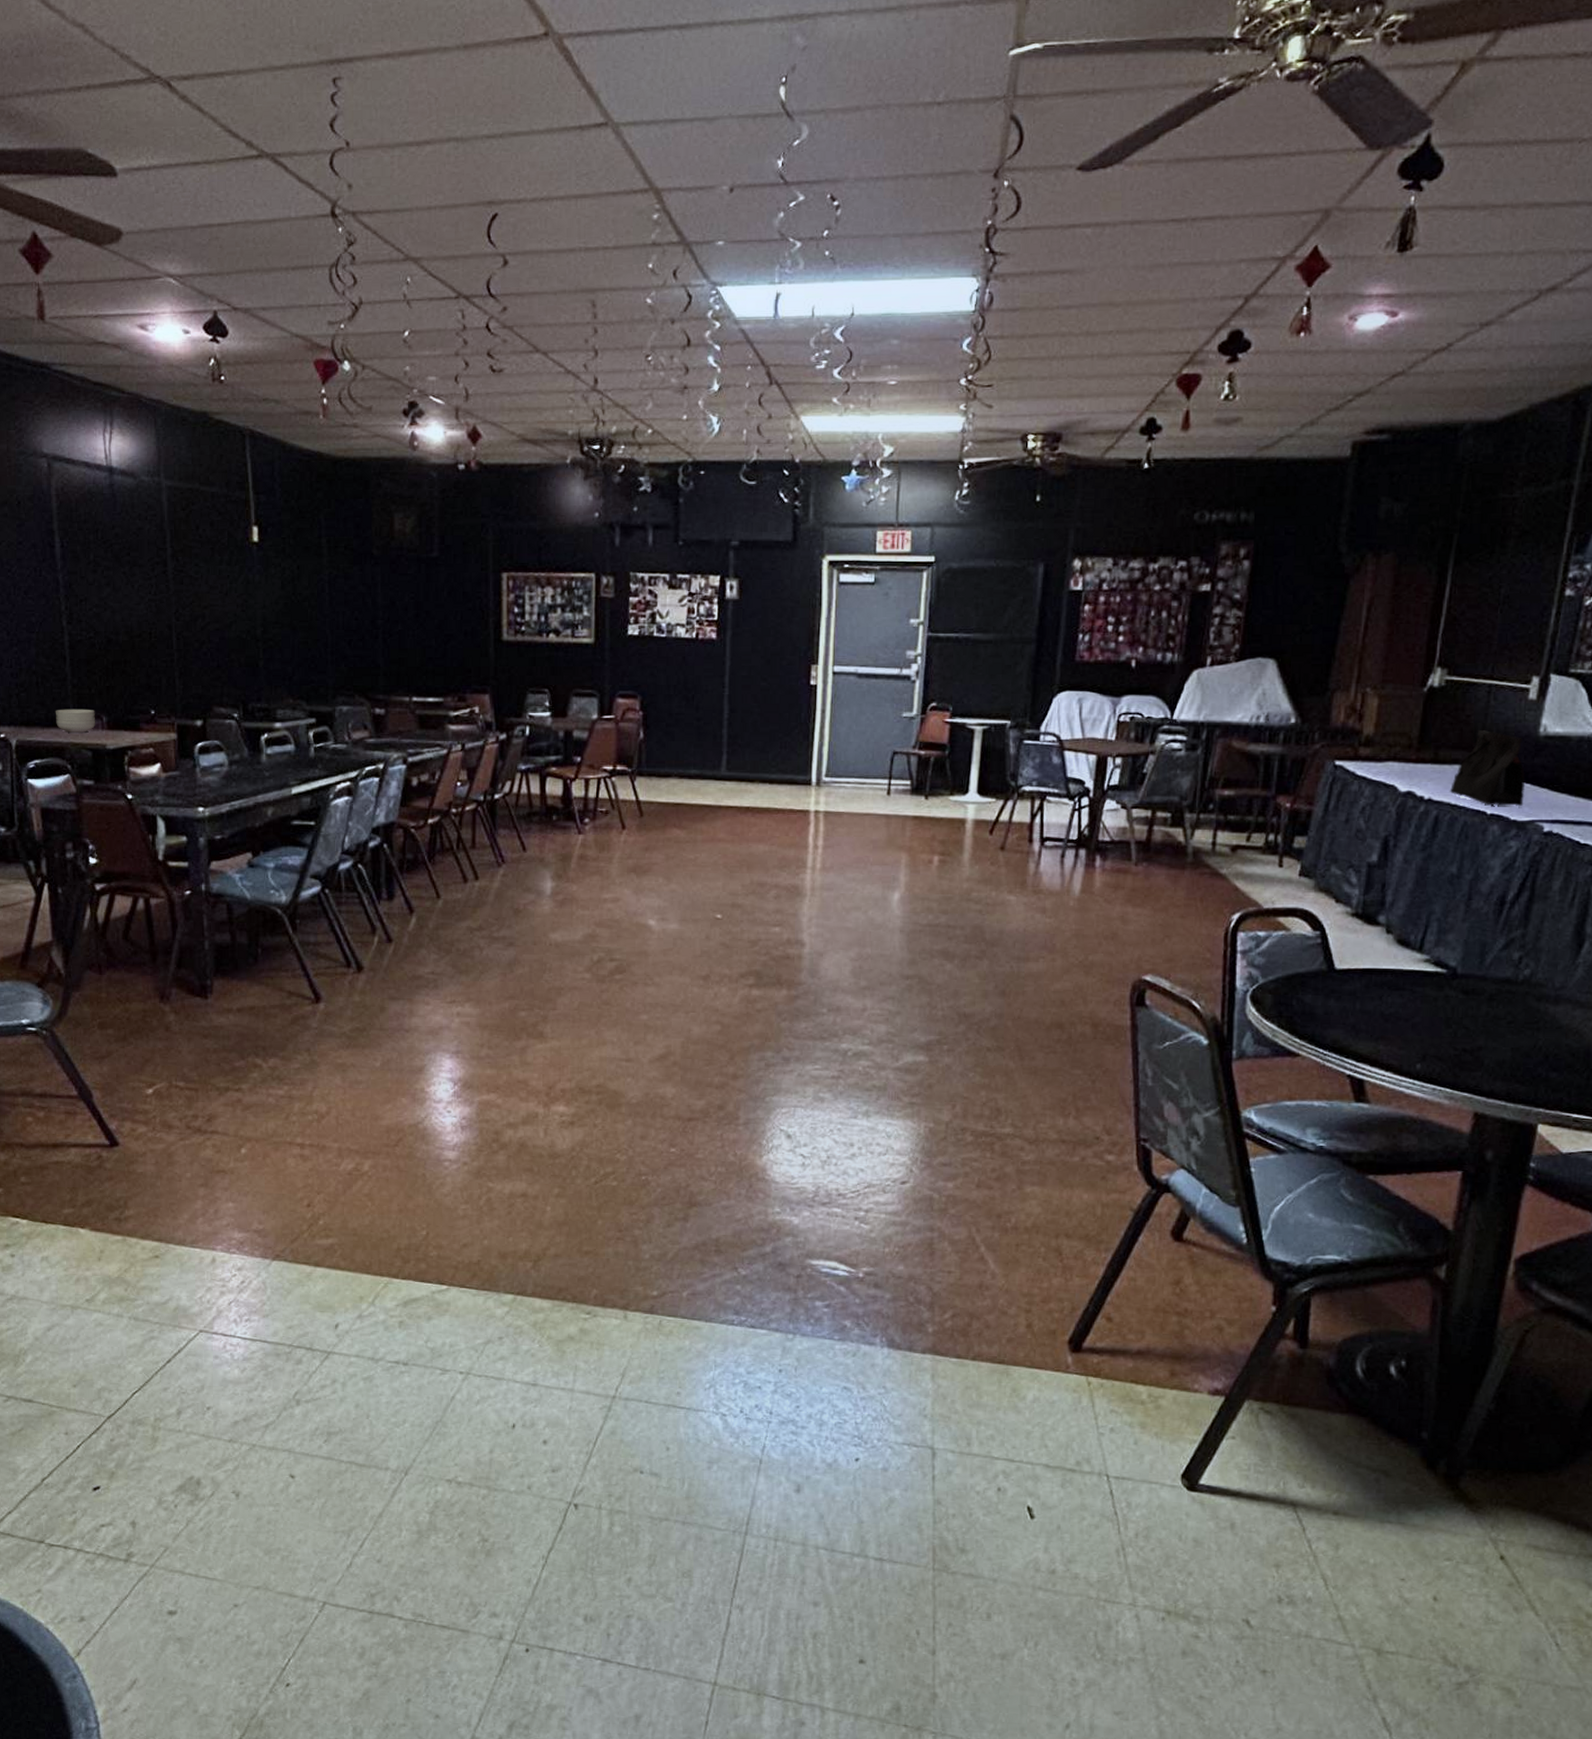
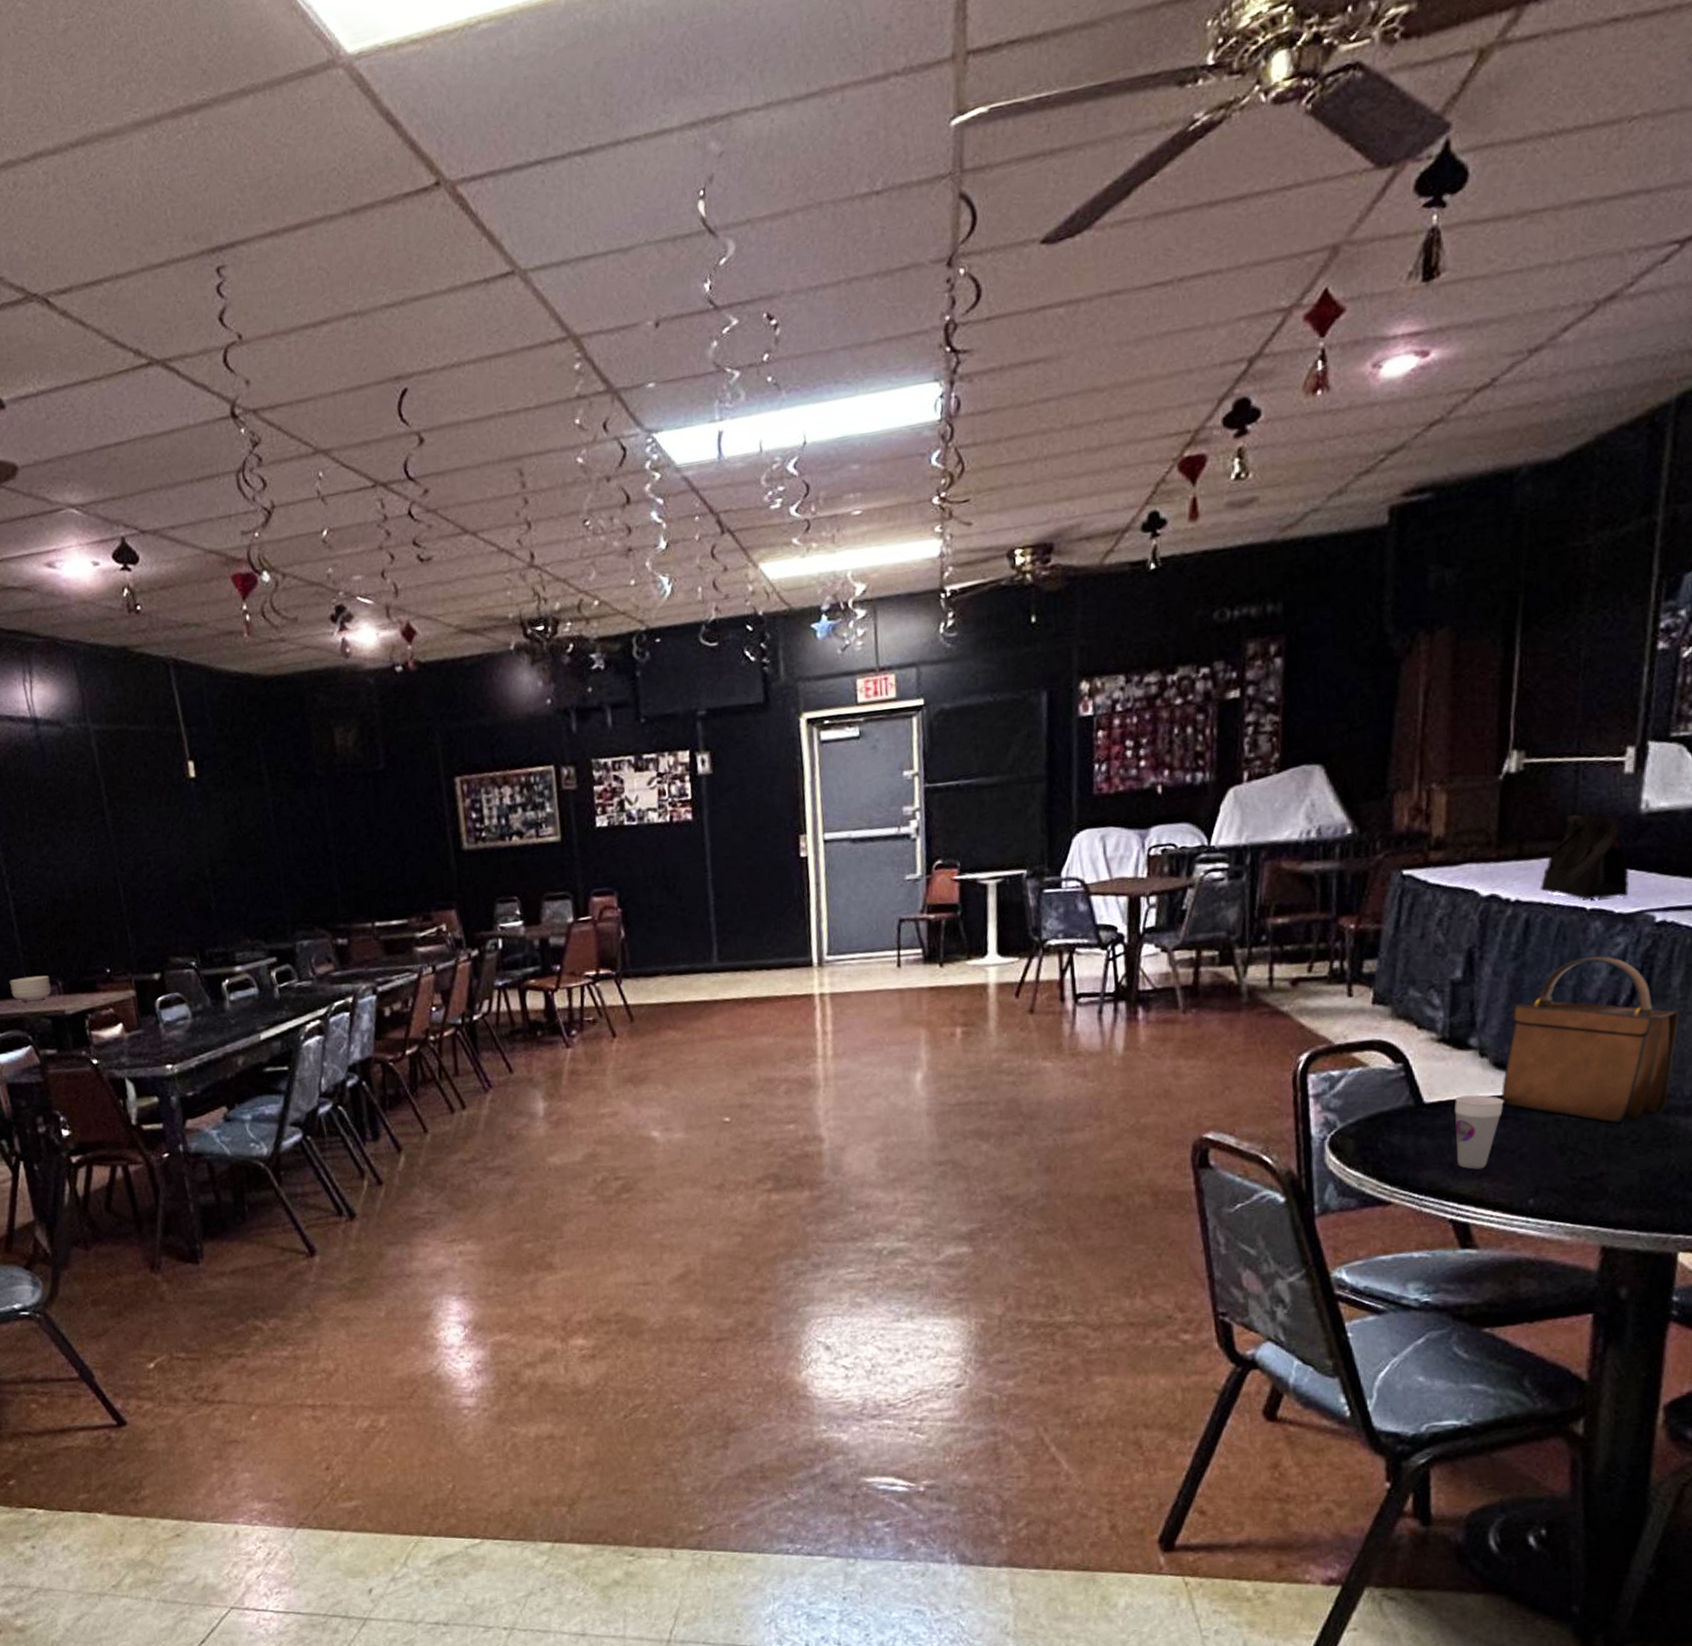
cup: none [1358,966,1403,1033] -> present [1454,1094,1504,1170]
handbag: none [1402,855,1557,1005] -> present [1501,955,1680,1124]

